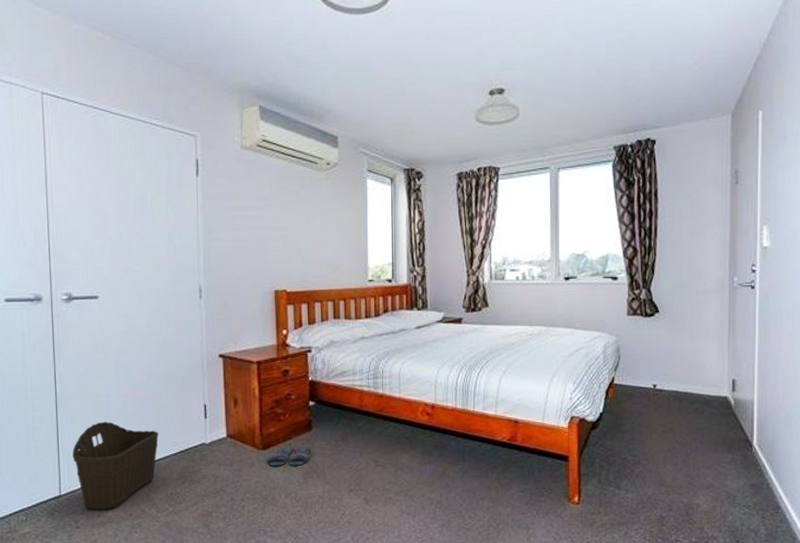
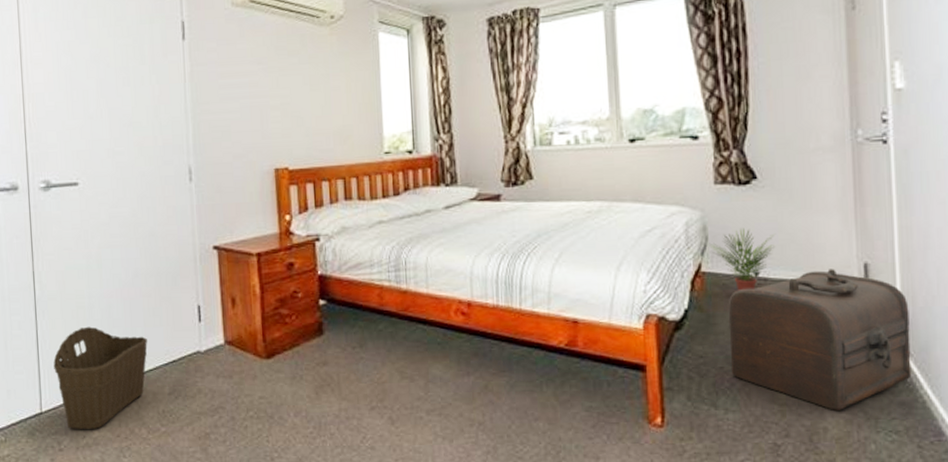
slippers: present [267,447,312,467] -> none [272,355,325,380]
potted plant: none [621,350,669,399] -> present [709,228,775,291]
wooden chest: none [632,383,762,491] -> present [728,269,912,410]

